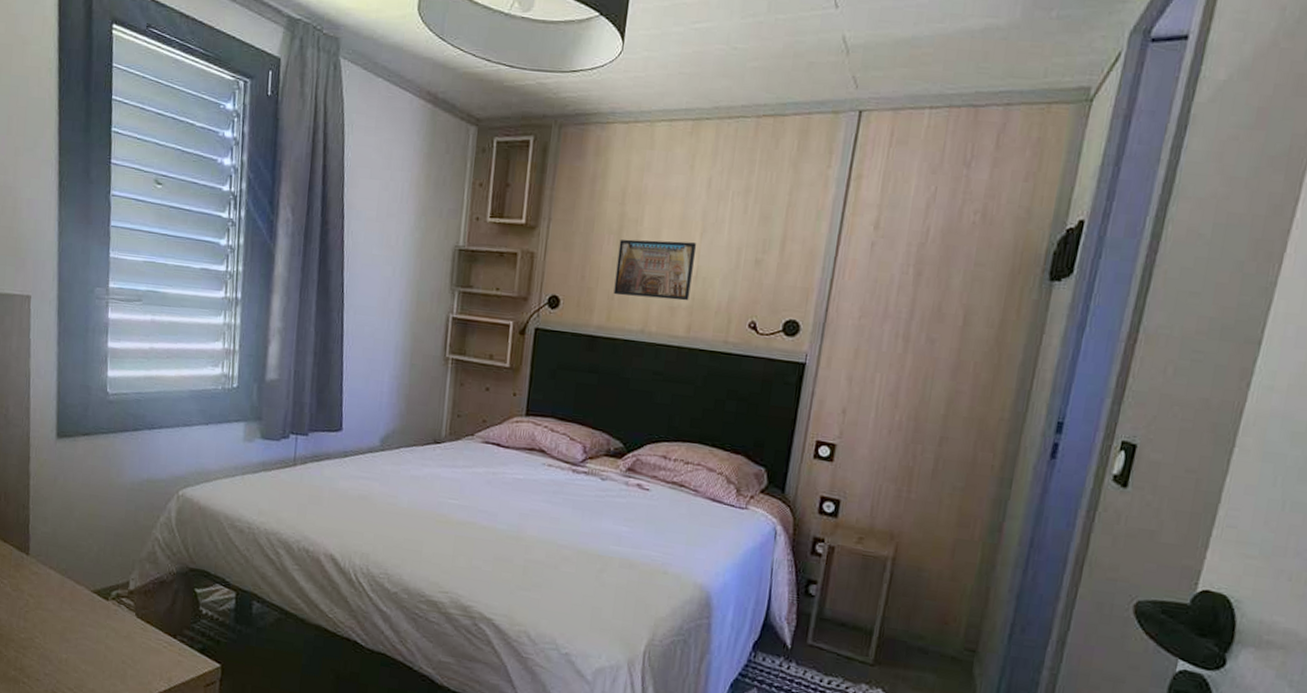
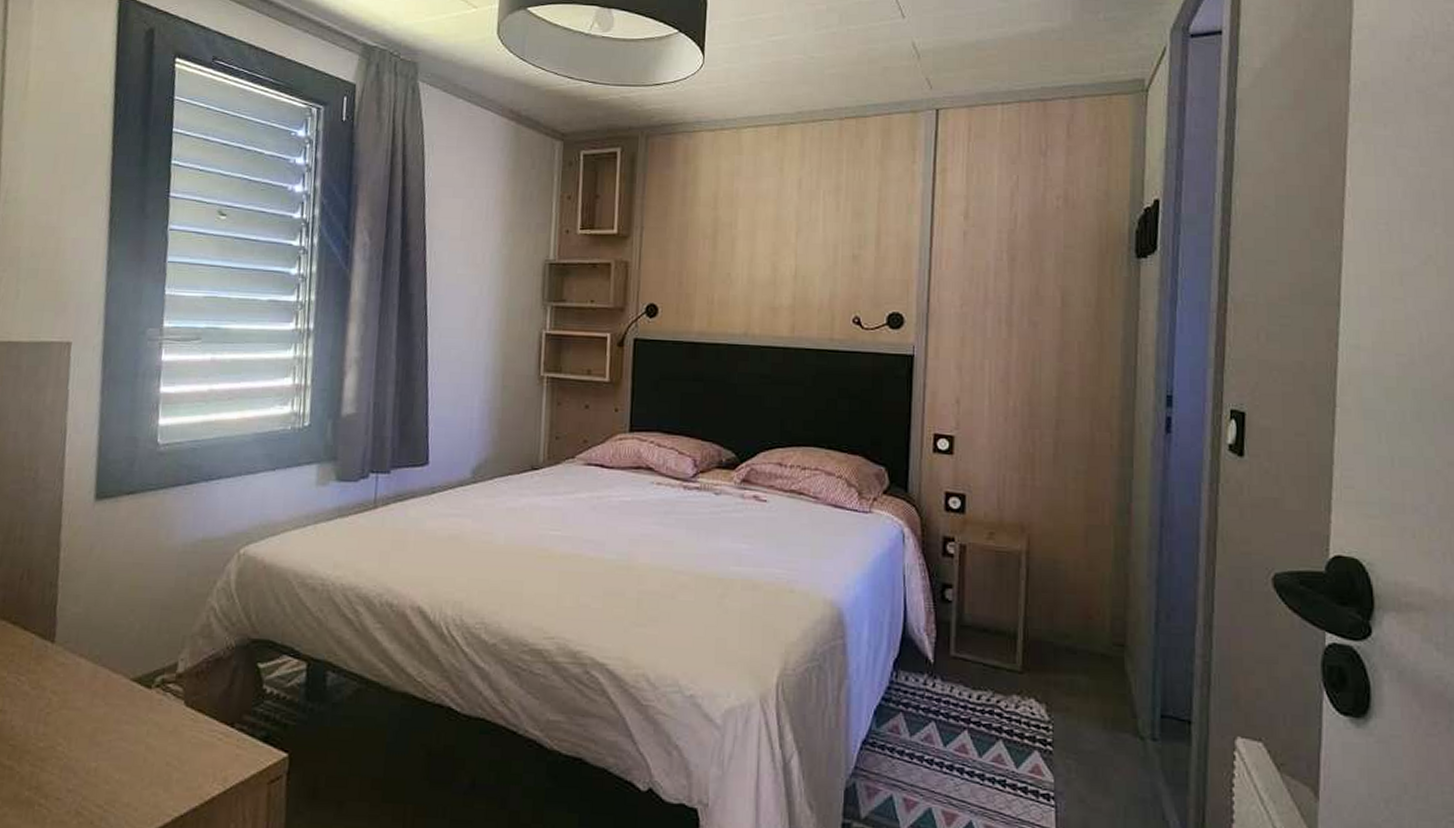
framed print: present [613,239,697,301] -> none [713,242,793,301]

